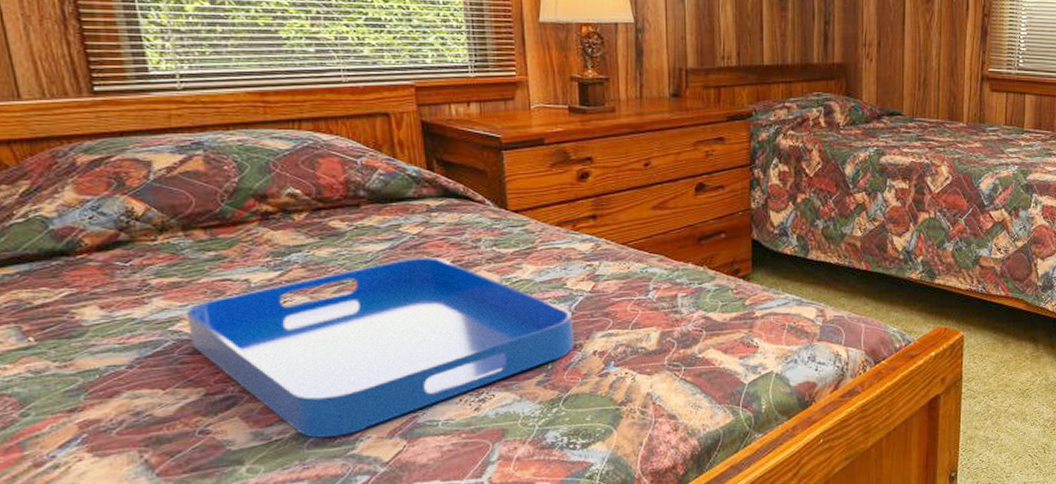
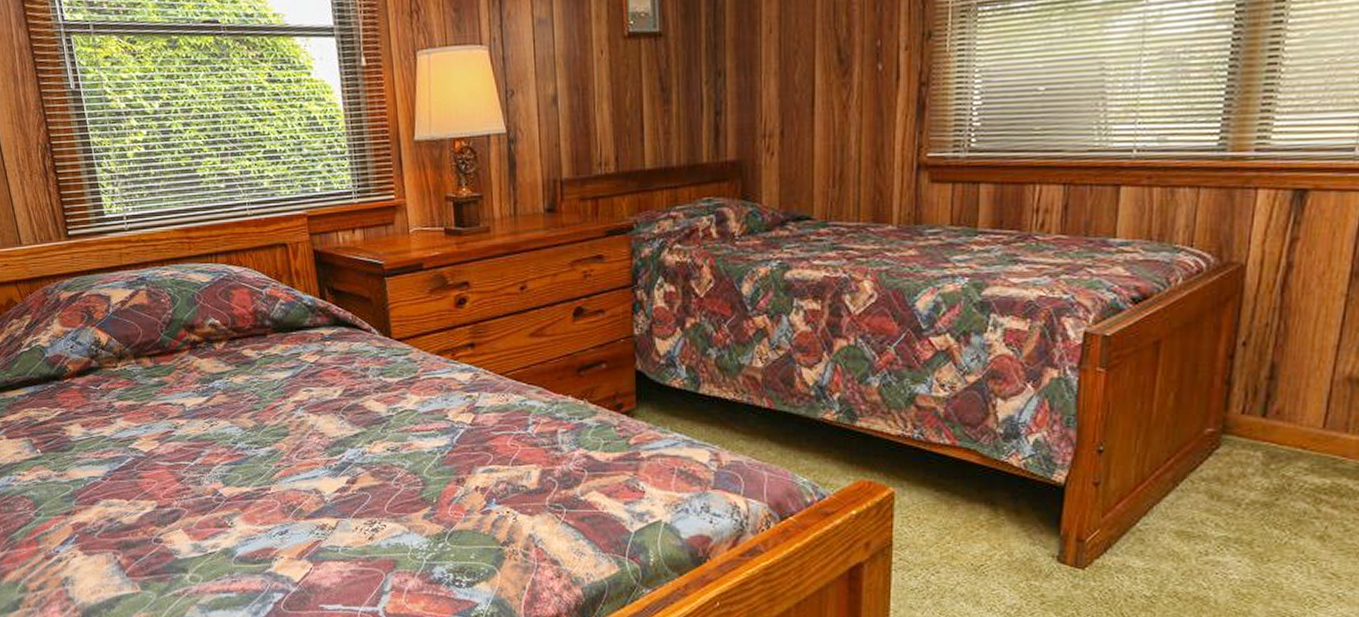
serving tray: present [186,256,574,438] -> none [140,385,457,554]

